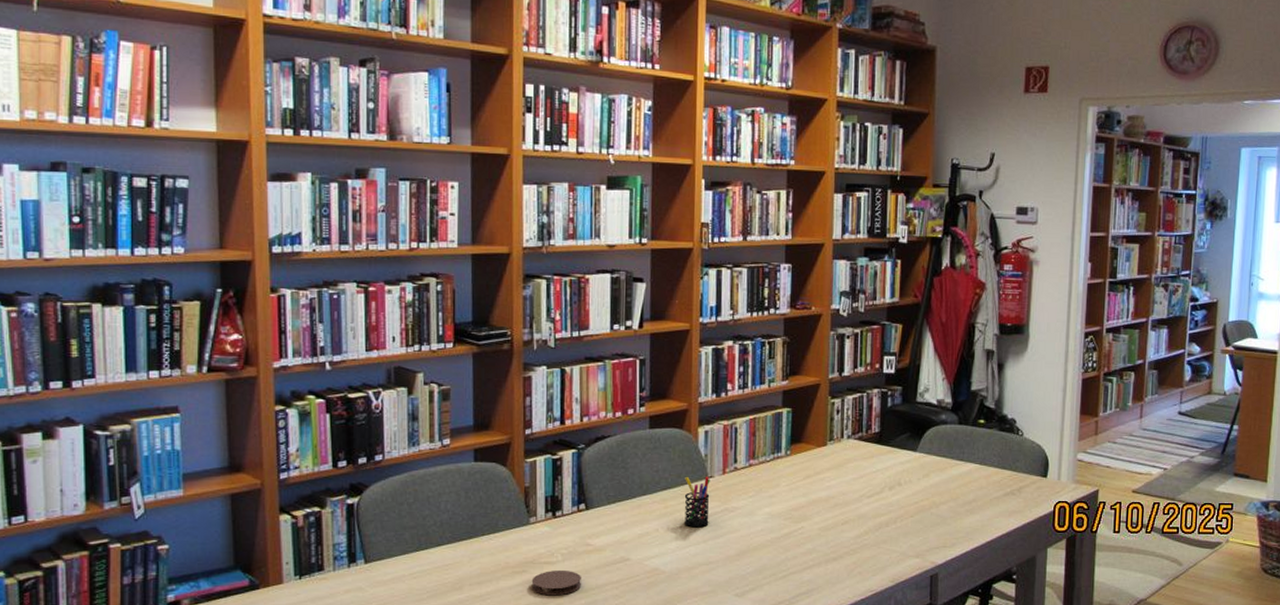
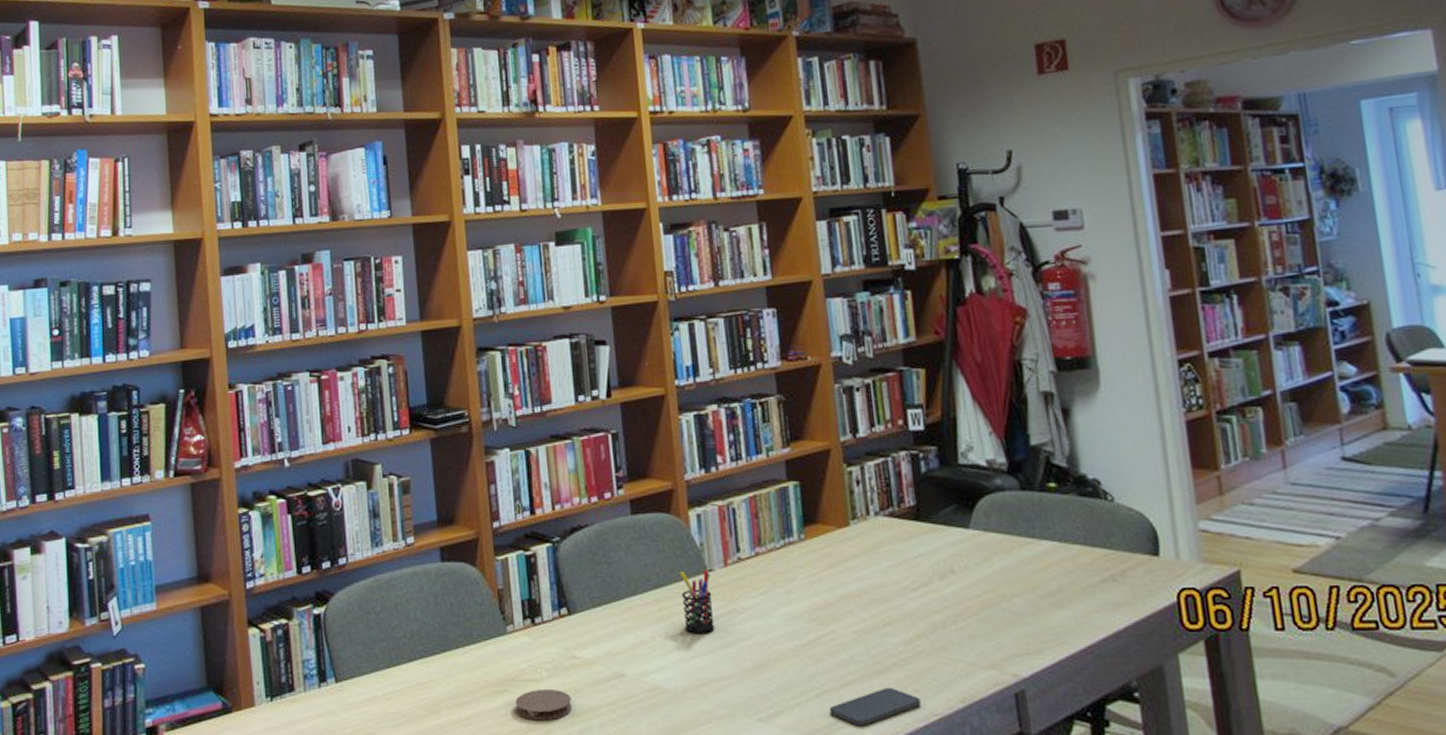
smartphone: none [791,570,861,600] -> present [829,687,921,726]

